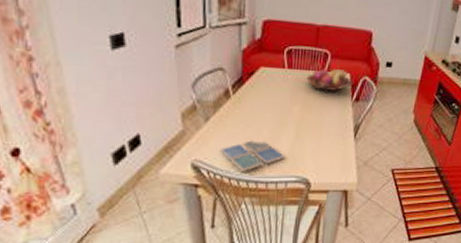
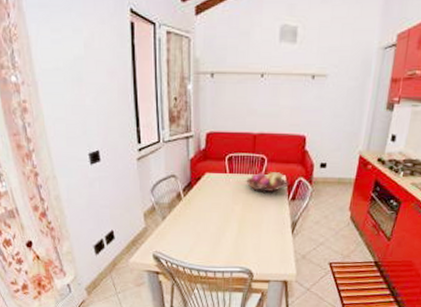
drink coaster: present [220,140,285,173] -> none [175,235,230,263]

